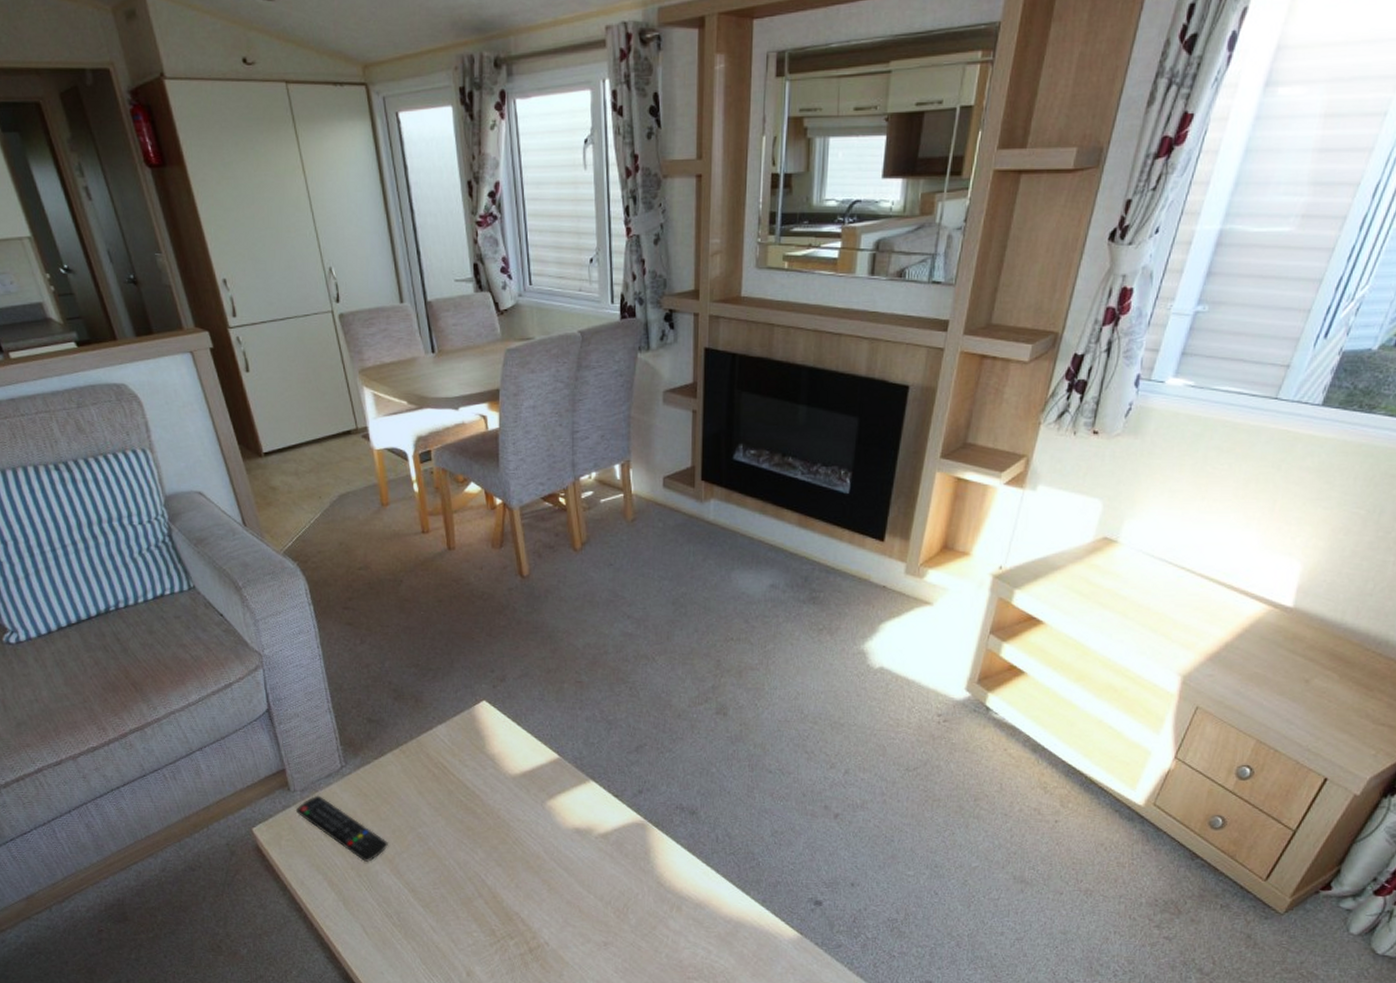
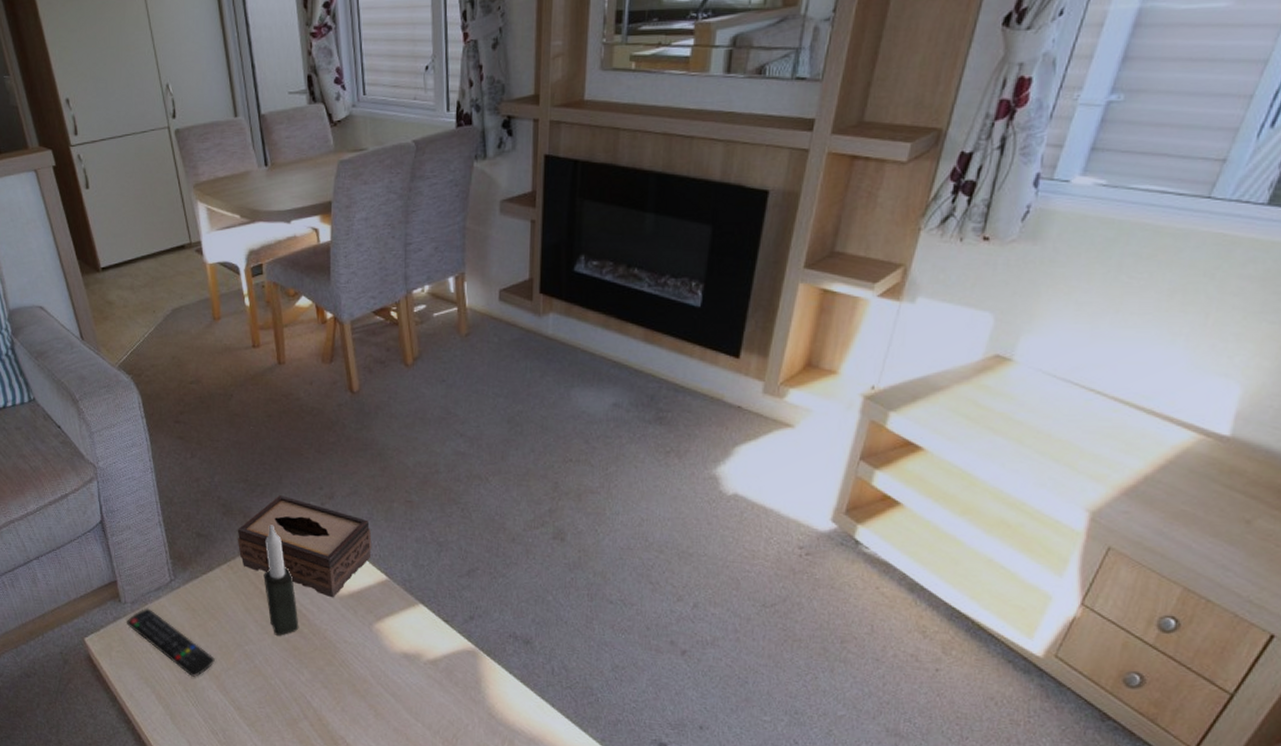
tissue box: none [409,679,543,778] -> present [237,495,372,598]
candle: none [436,708,473,817] -> present [264,525,299,636]

